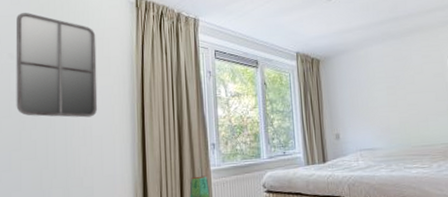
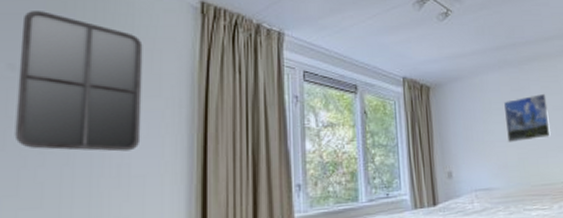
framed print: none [387,63,431,107] -> present [504,94,551,142]

